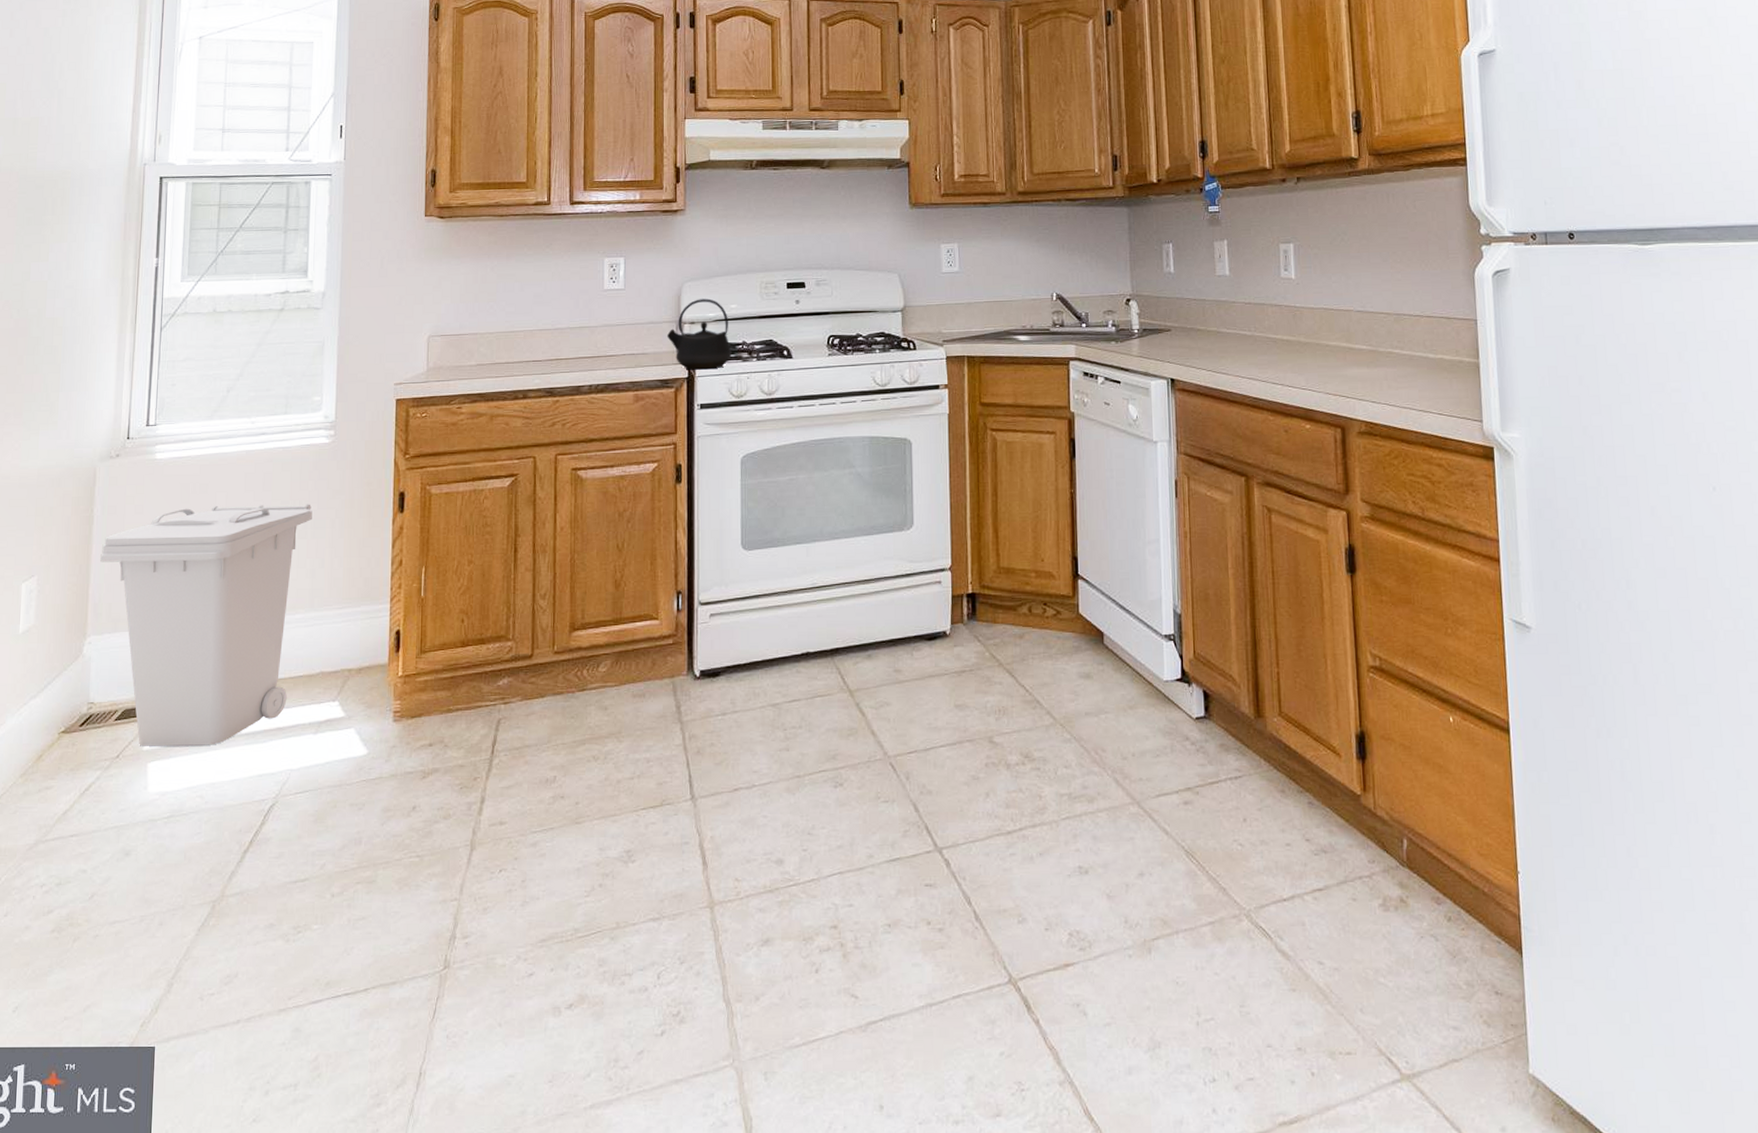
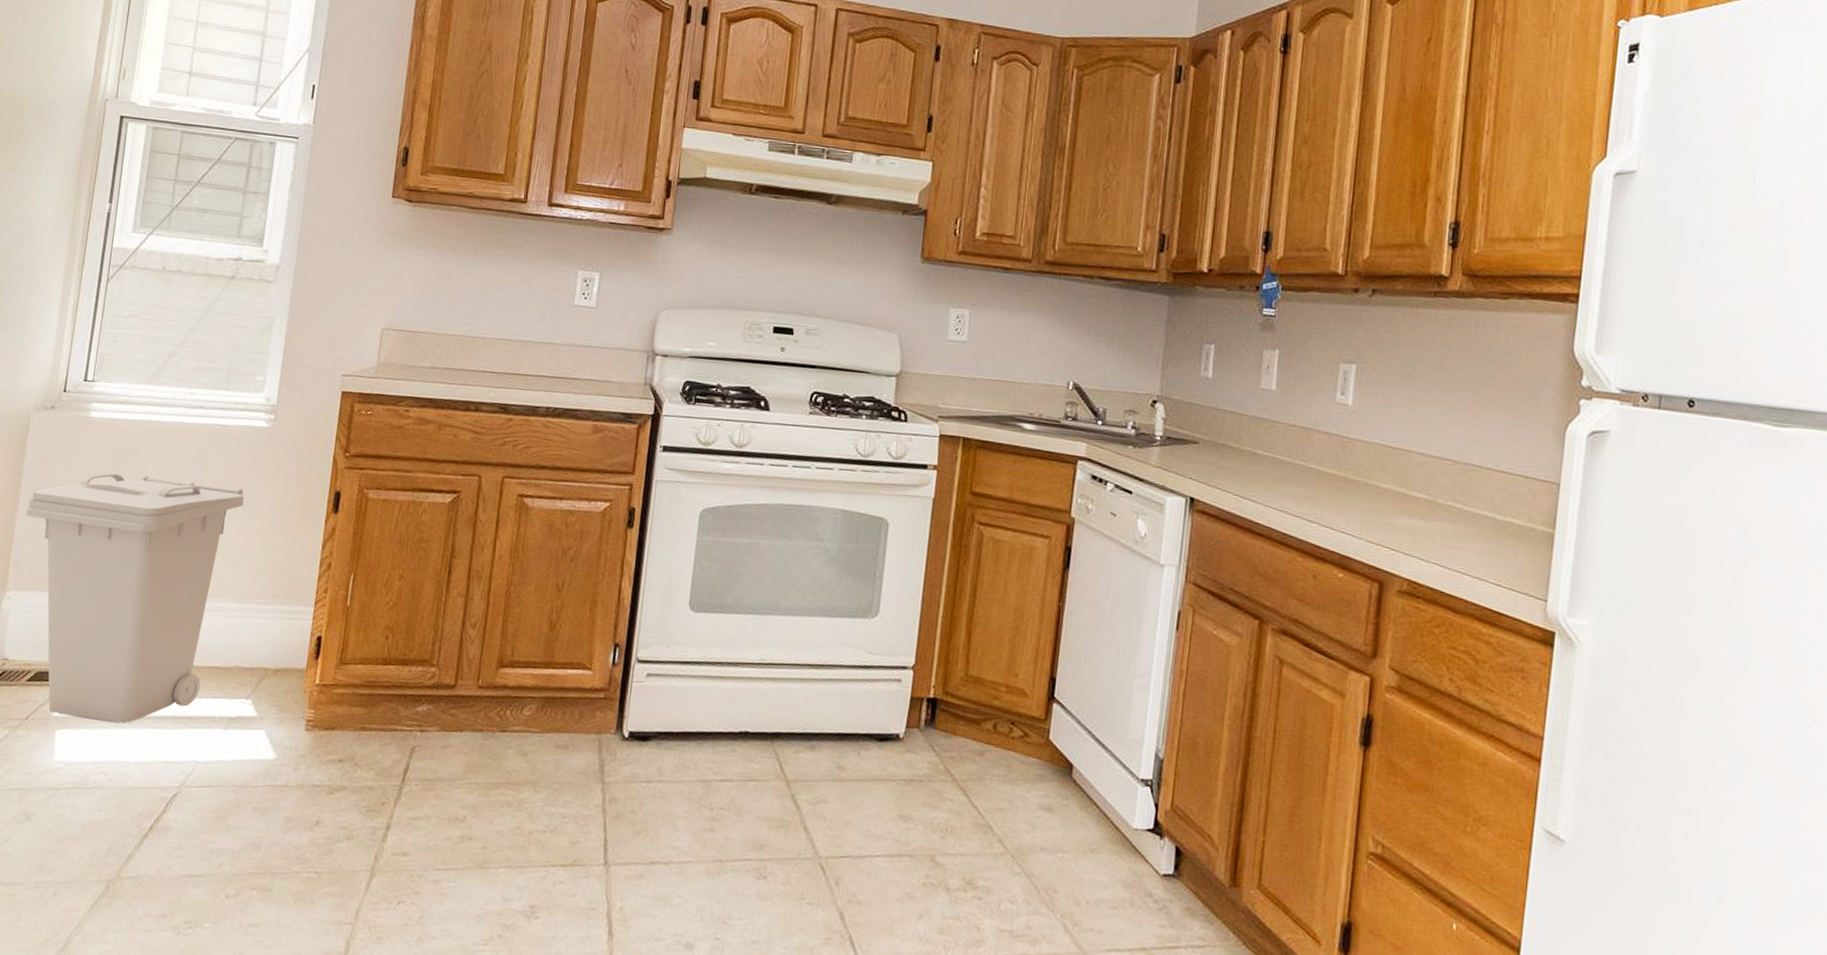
kettle: present [667,298,732,370] -> none [636,330,705,410]

